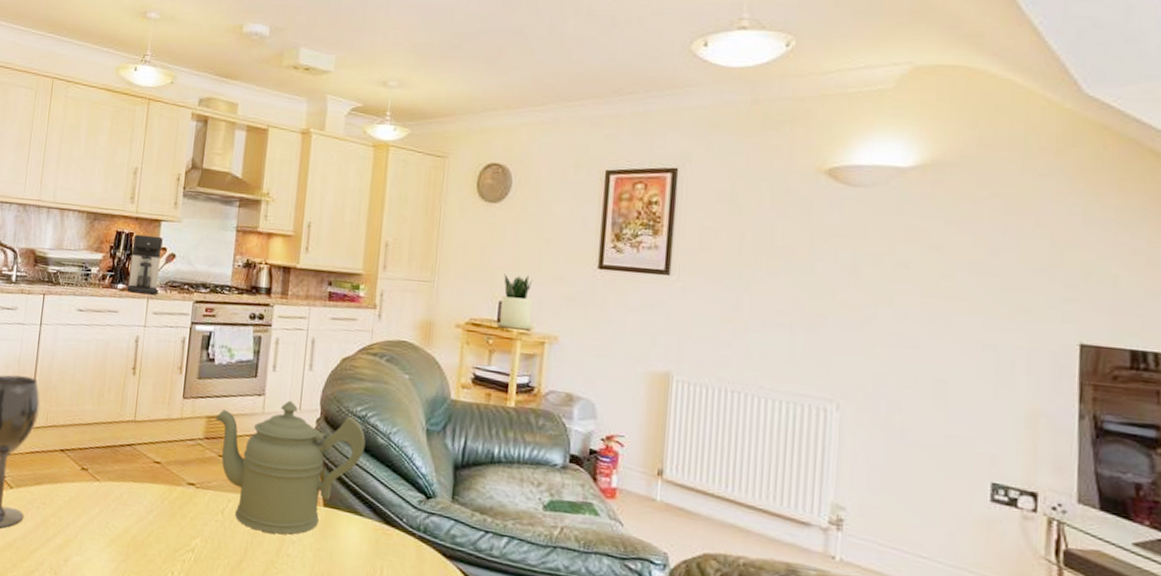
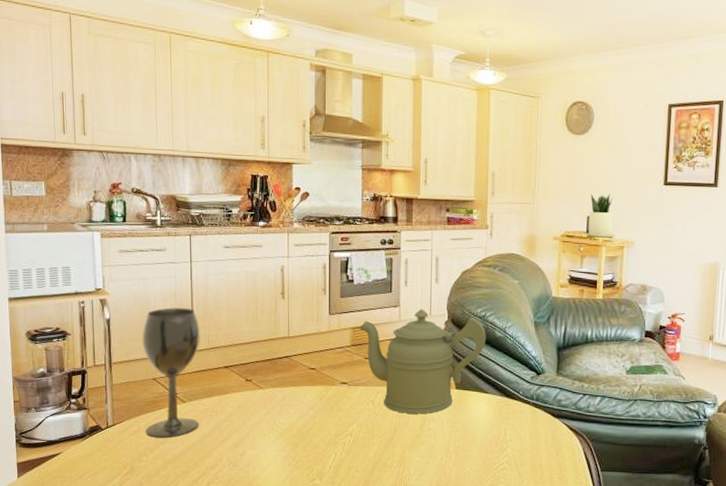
coffee maker: present [126,234,163,295] -> none [267,177,297,230]

